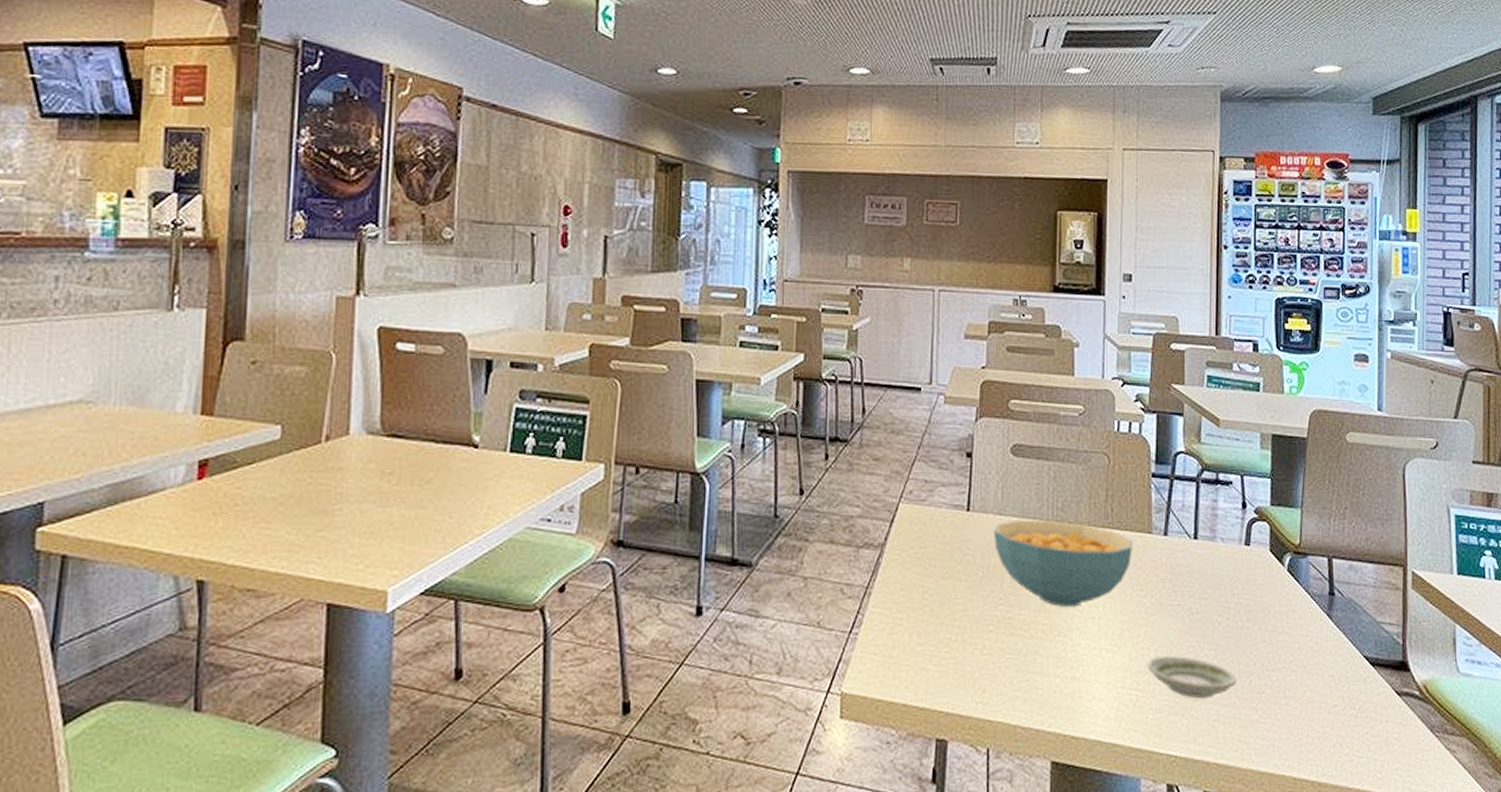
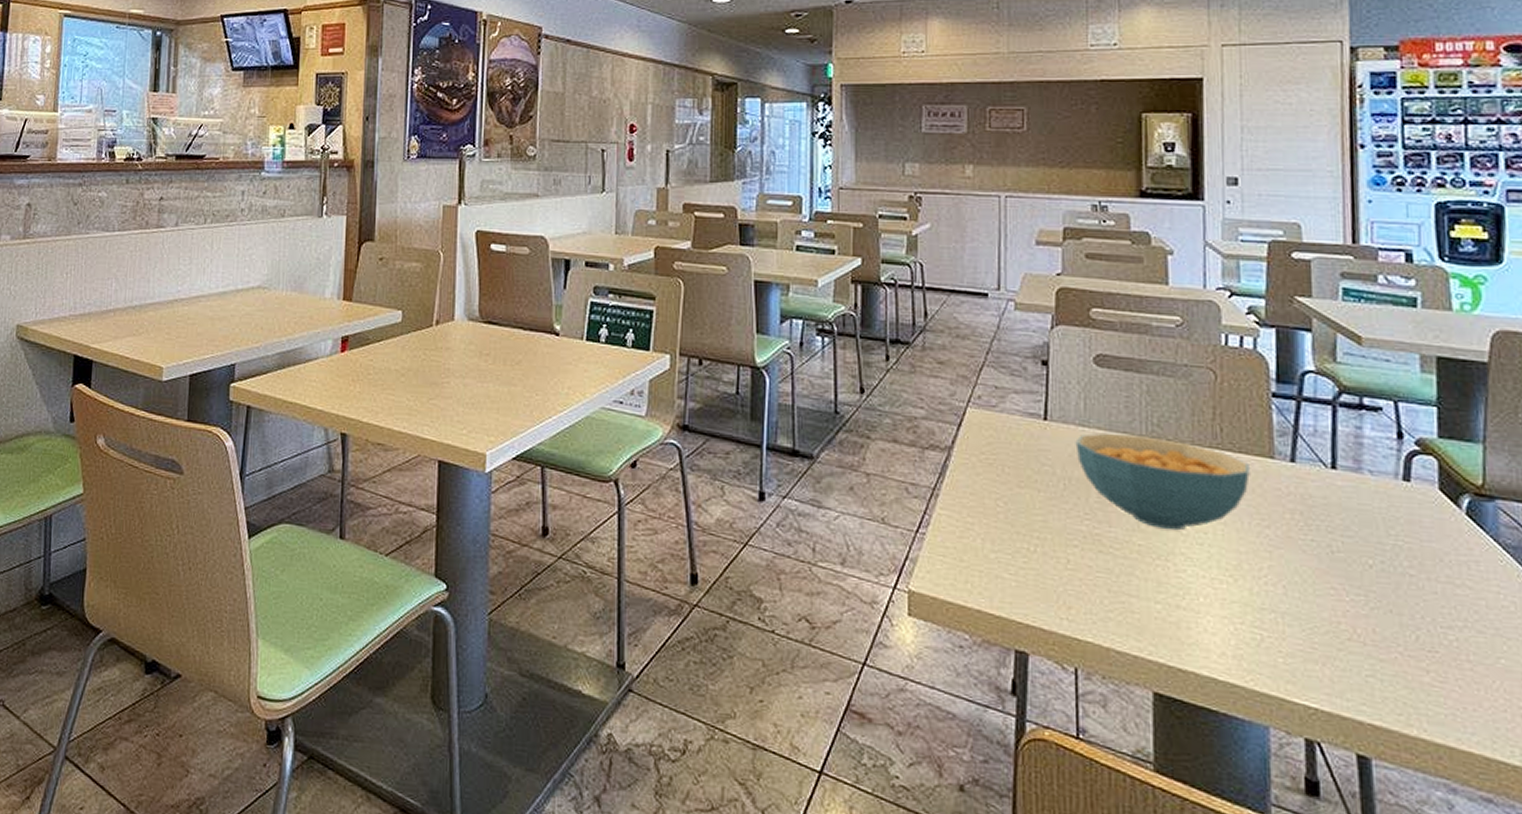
saucer: present [1147,656,1237,699] -> none [1273,595,1398,650]

